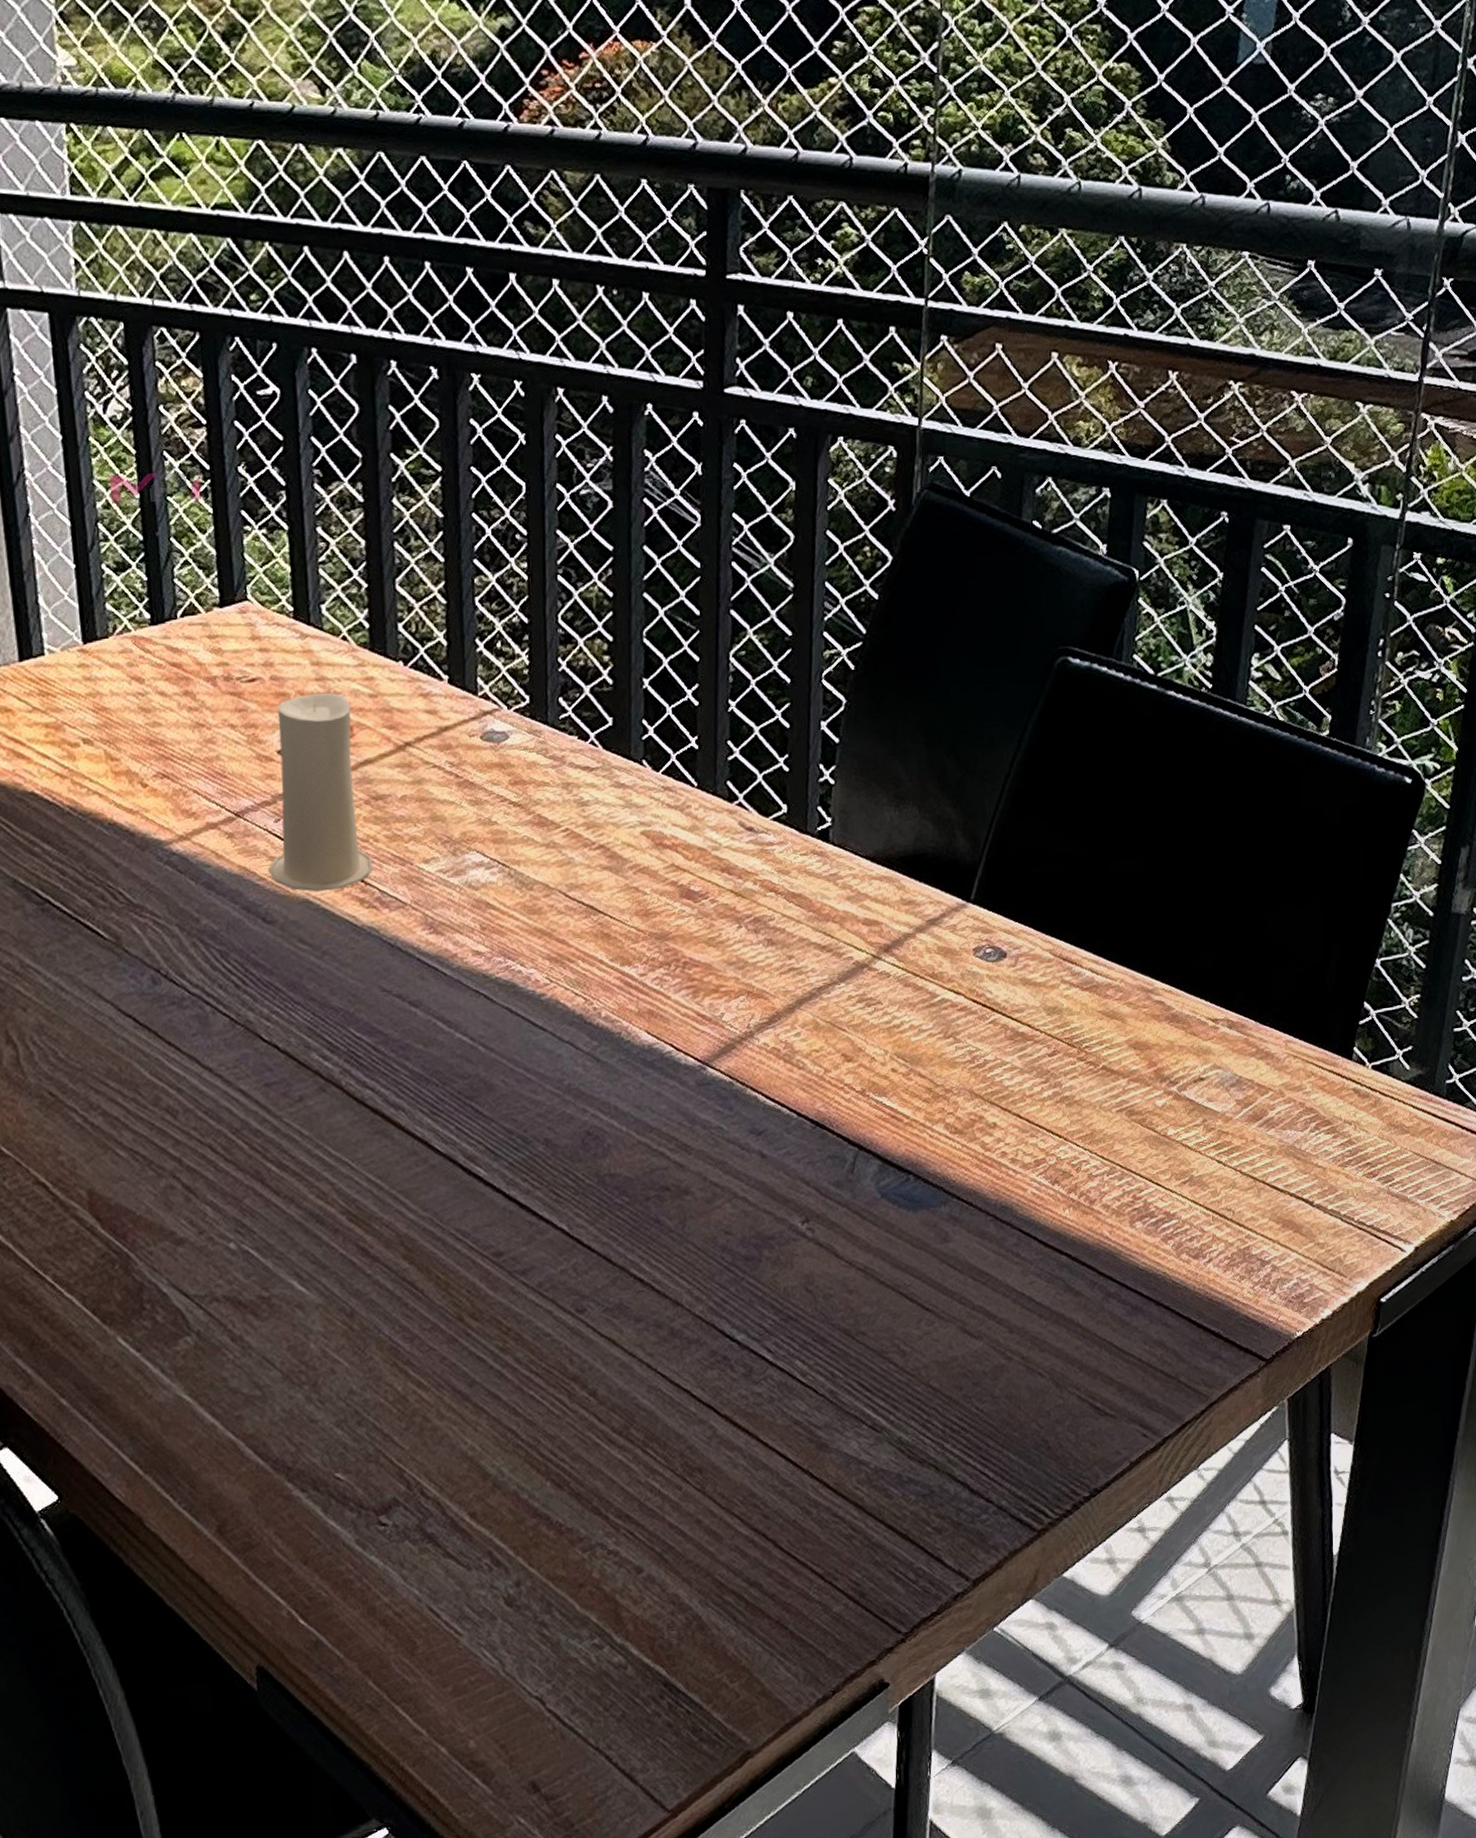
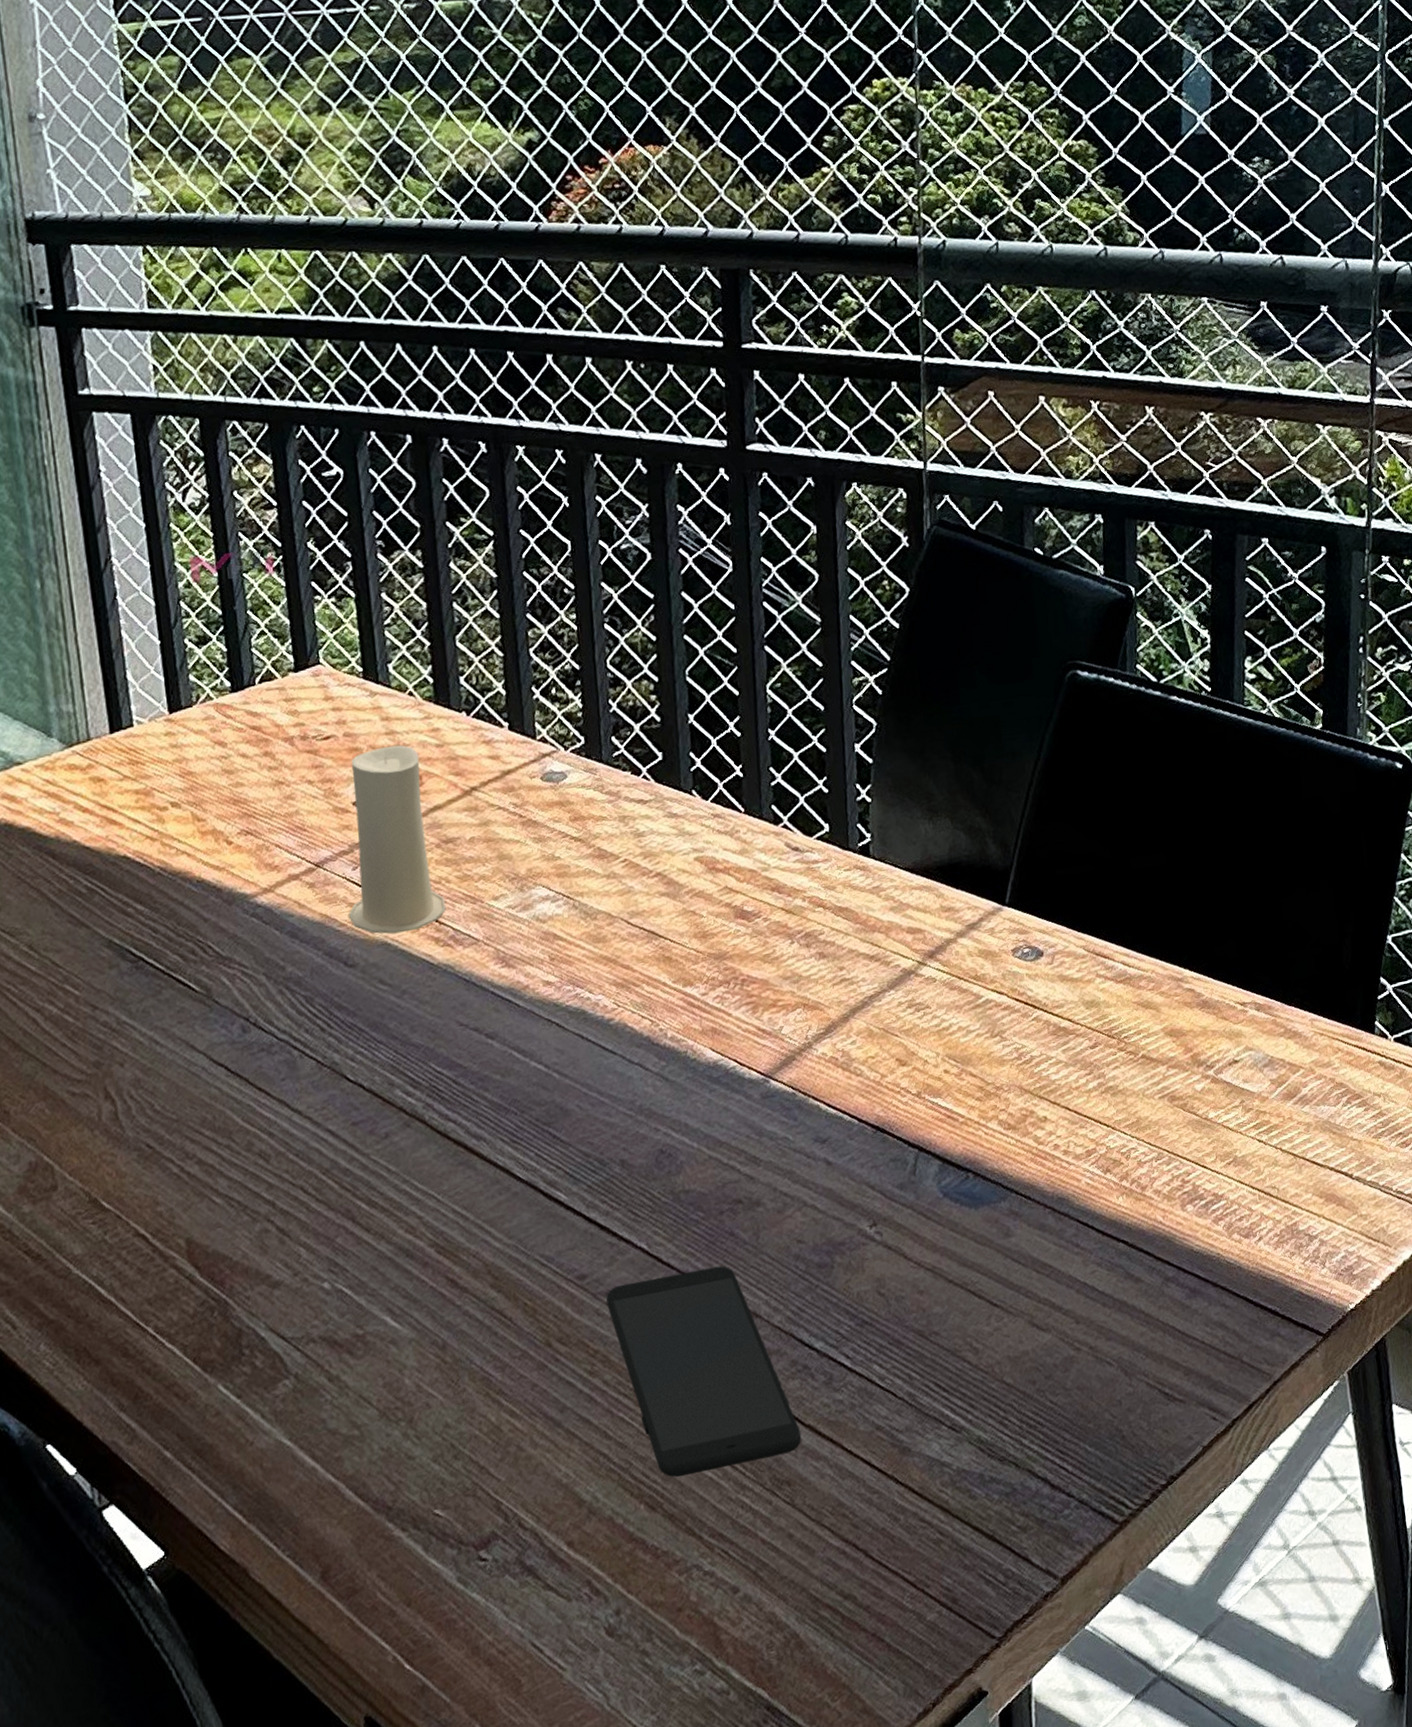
mobile phone: none [522,1252,717,1458] -> present [606,1265,802,1478]

